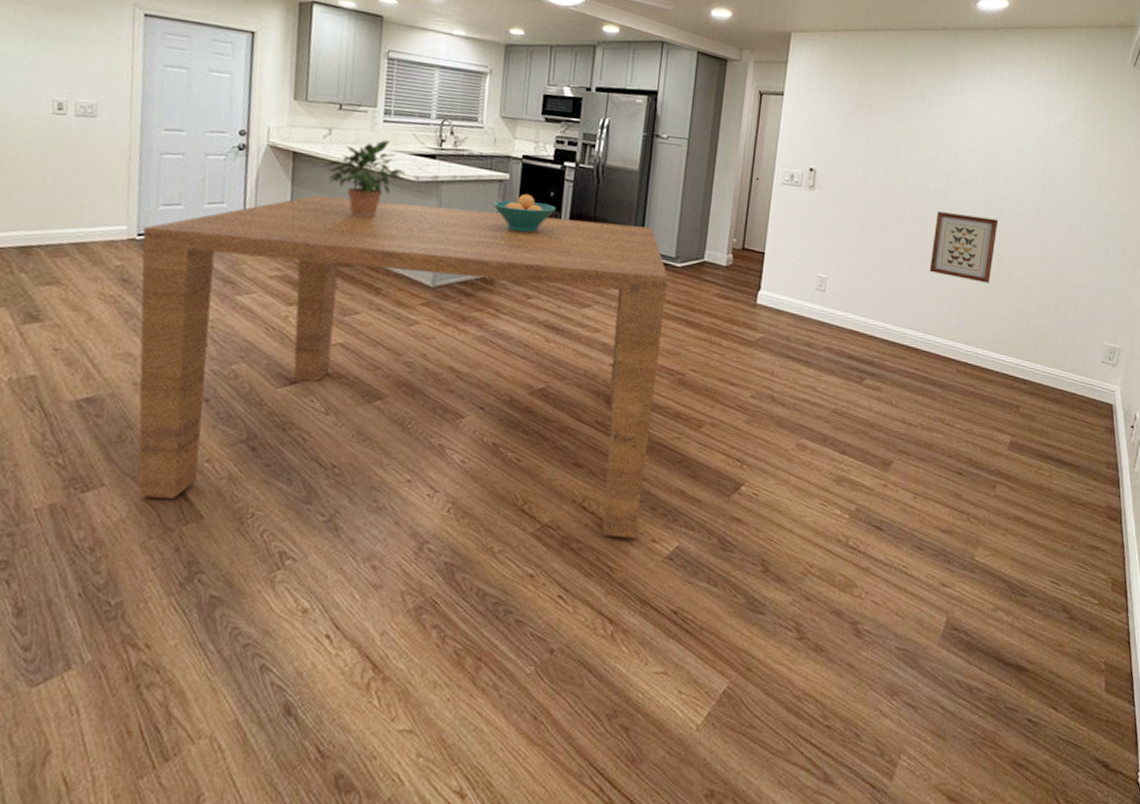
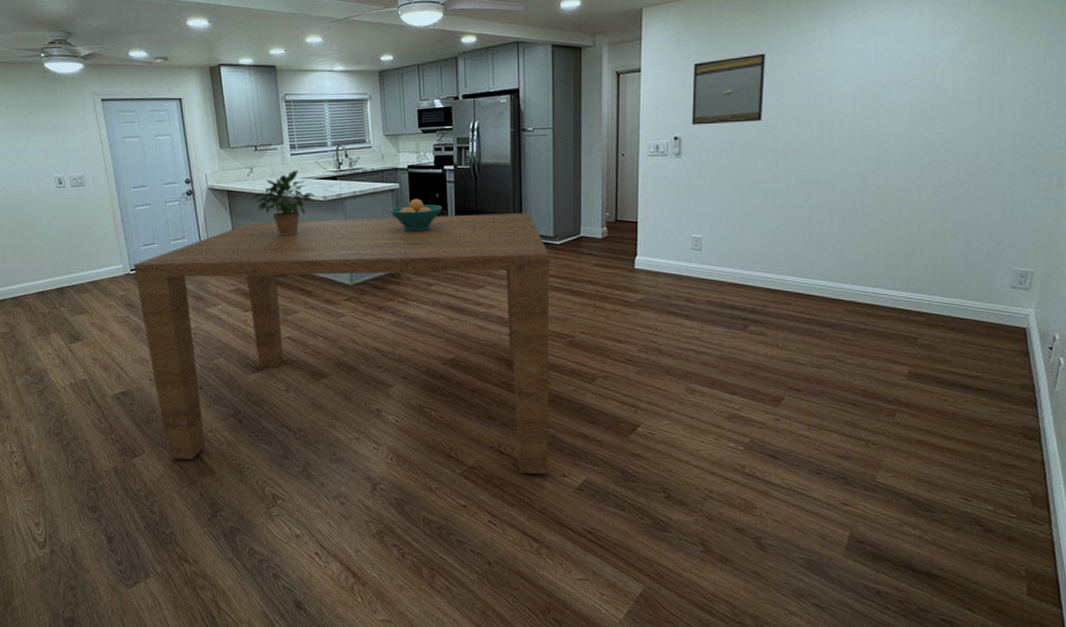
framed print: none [827,96,903,165] -> present [691,53,766,125]
wall art: present [929,211,999,283] -> none [808,158,882,223]

